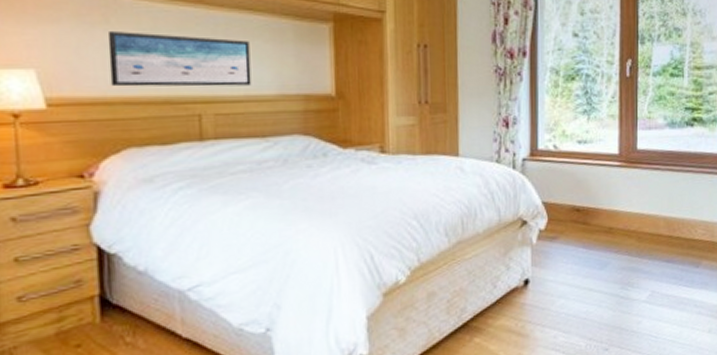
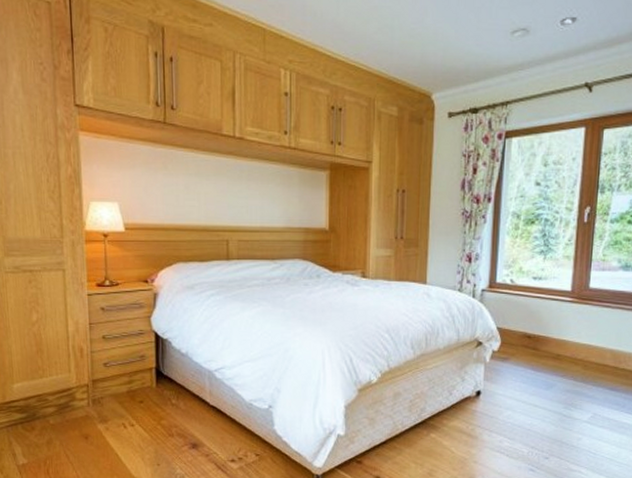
wall art: present [107,32,252,87] -> none [166,176,266,219]

